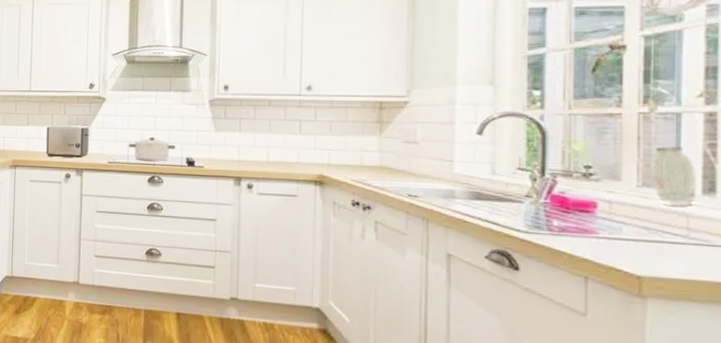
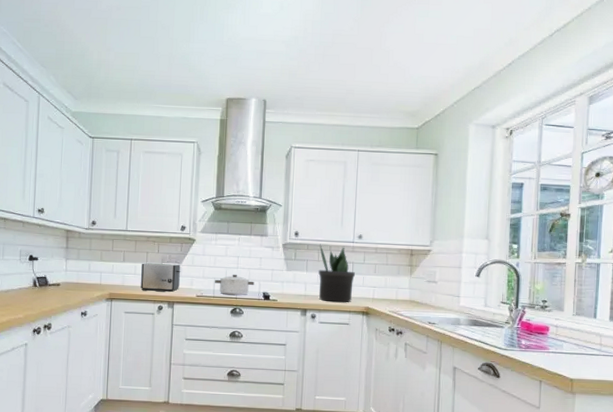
planter: none [255,98,303,170] -> present [318,244,355,303]
vase: present [650,146,697,206] -> none [580,287,607,329]

